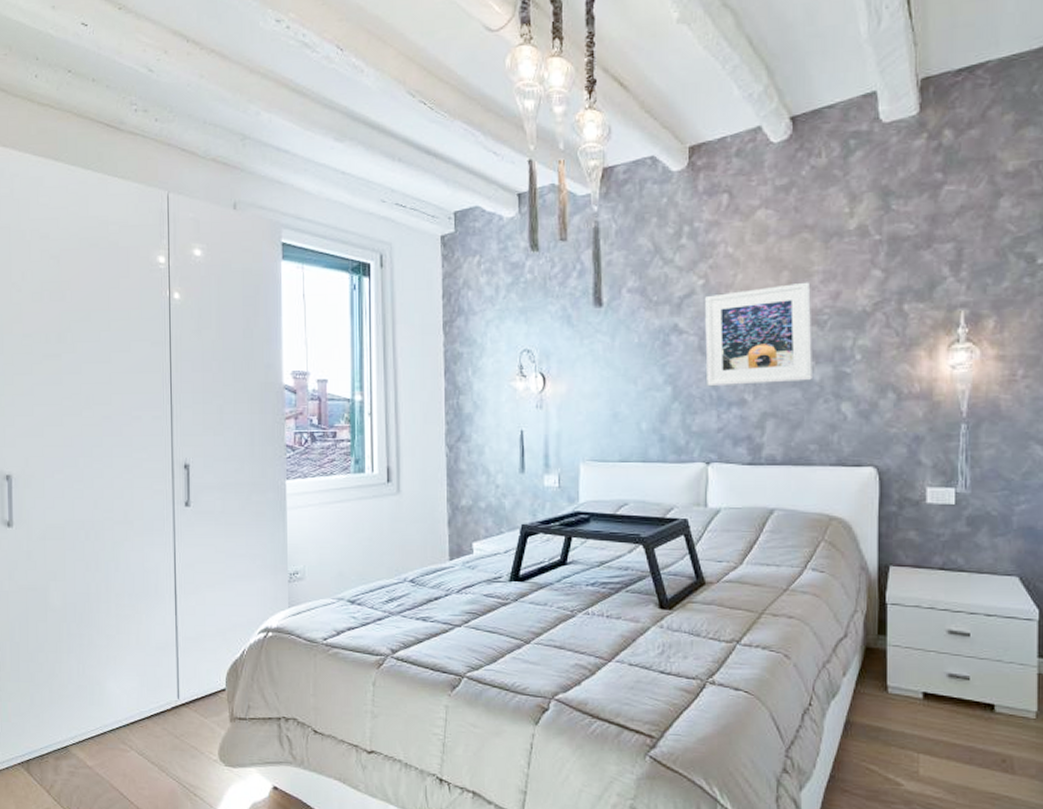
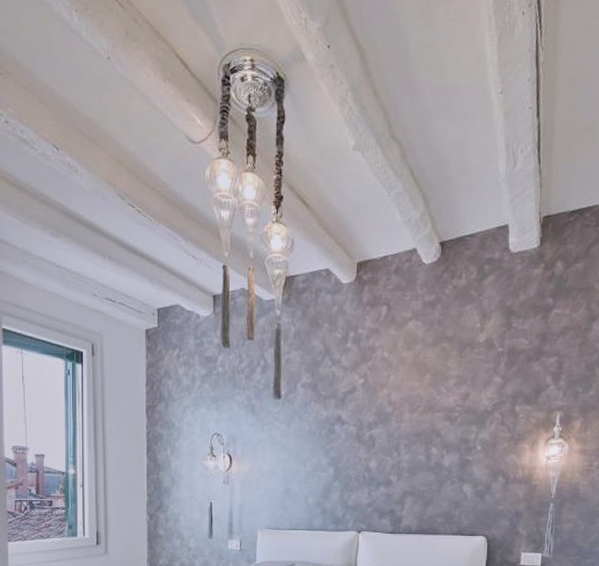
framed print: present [705,282,812,387] -> none [361,384,447,469]

